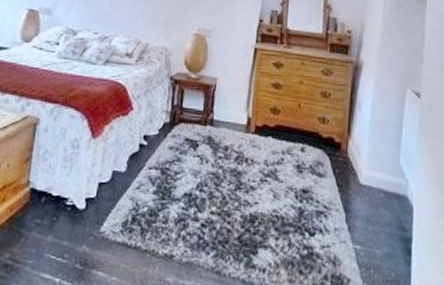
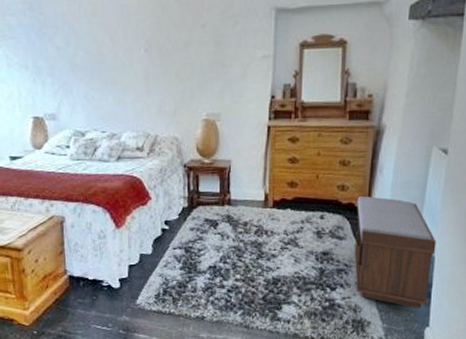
bench: none [334,132,414,268] -> present [354,196,436,309]

